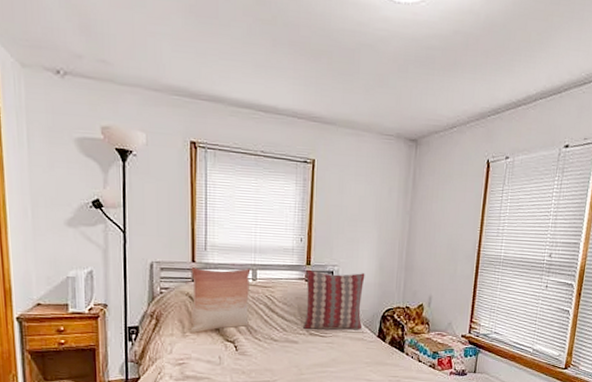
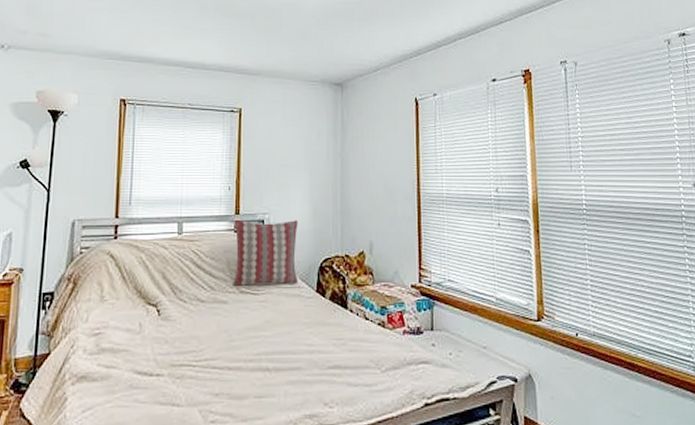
pillow: present [190,266,251,334] -> none [109,222,176,298]

